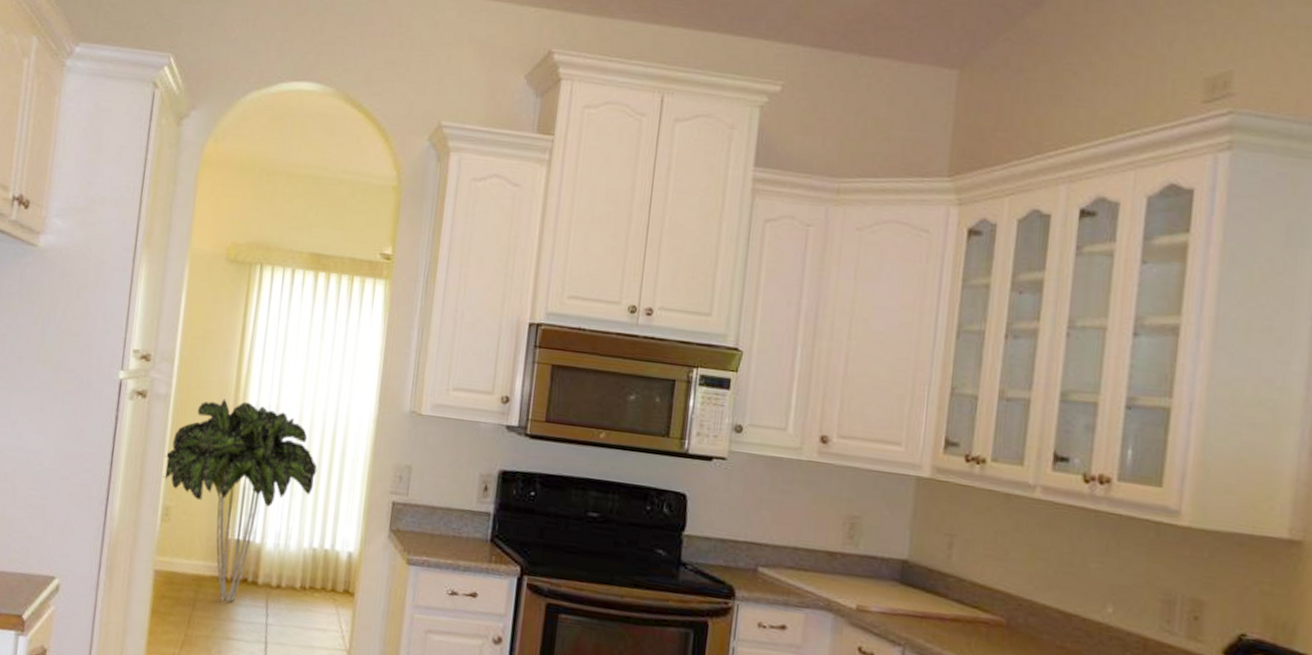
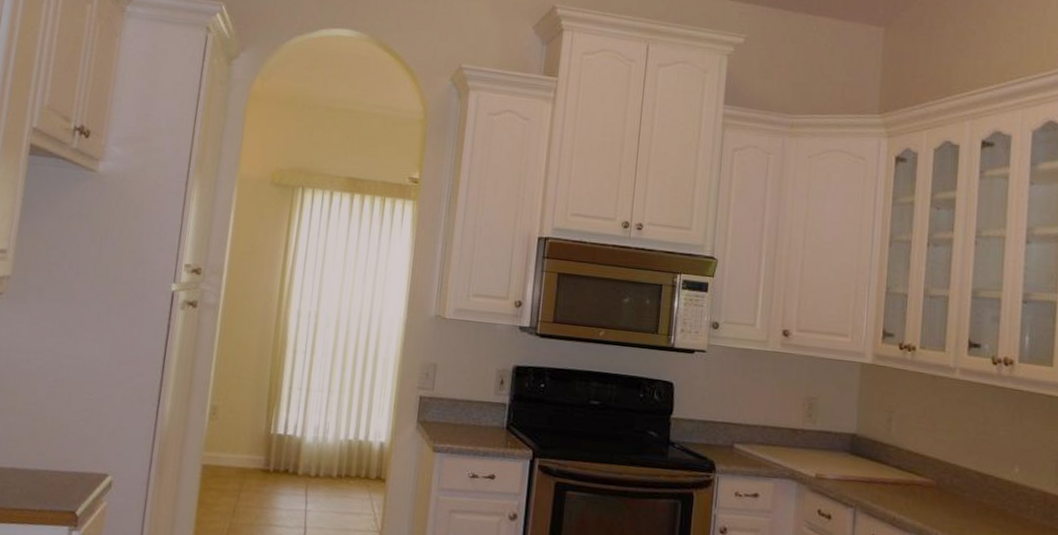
indoor plant: present [163,398,318,603] -> none [211,307,353,492]

